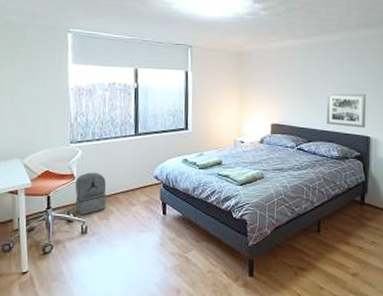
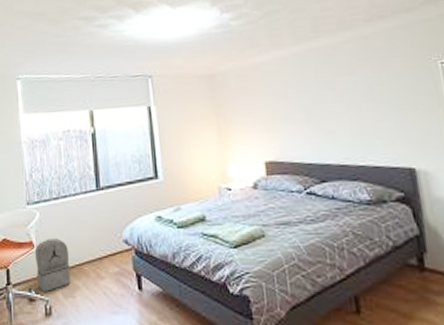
wall art: present [326,93,367,128] -> none [337,108,406,157]

